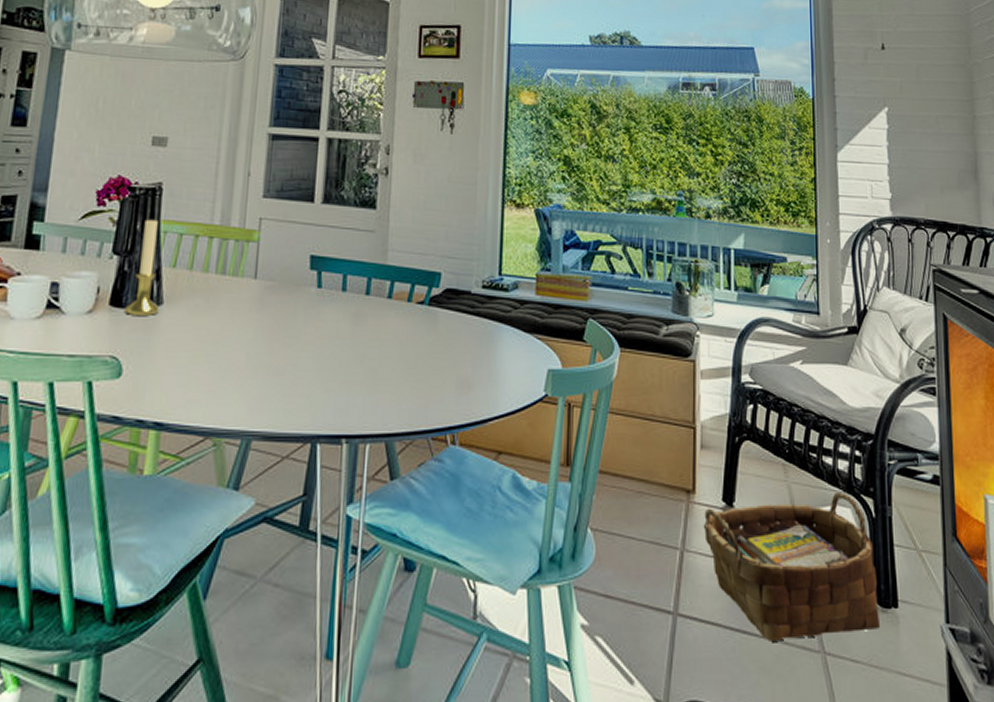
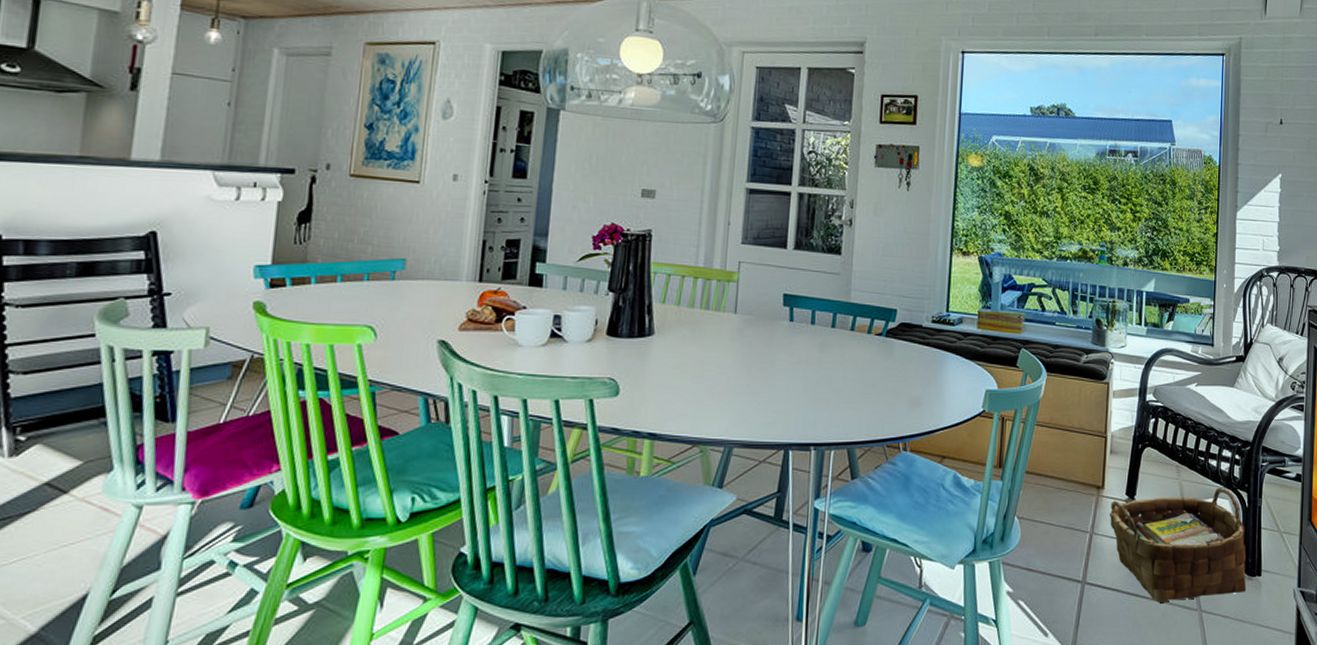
candle holder: present [124,217,160,317] -> none [619,260,652,345]

